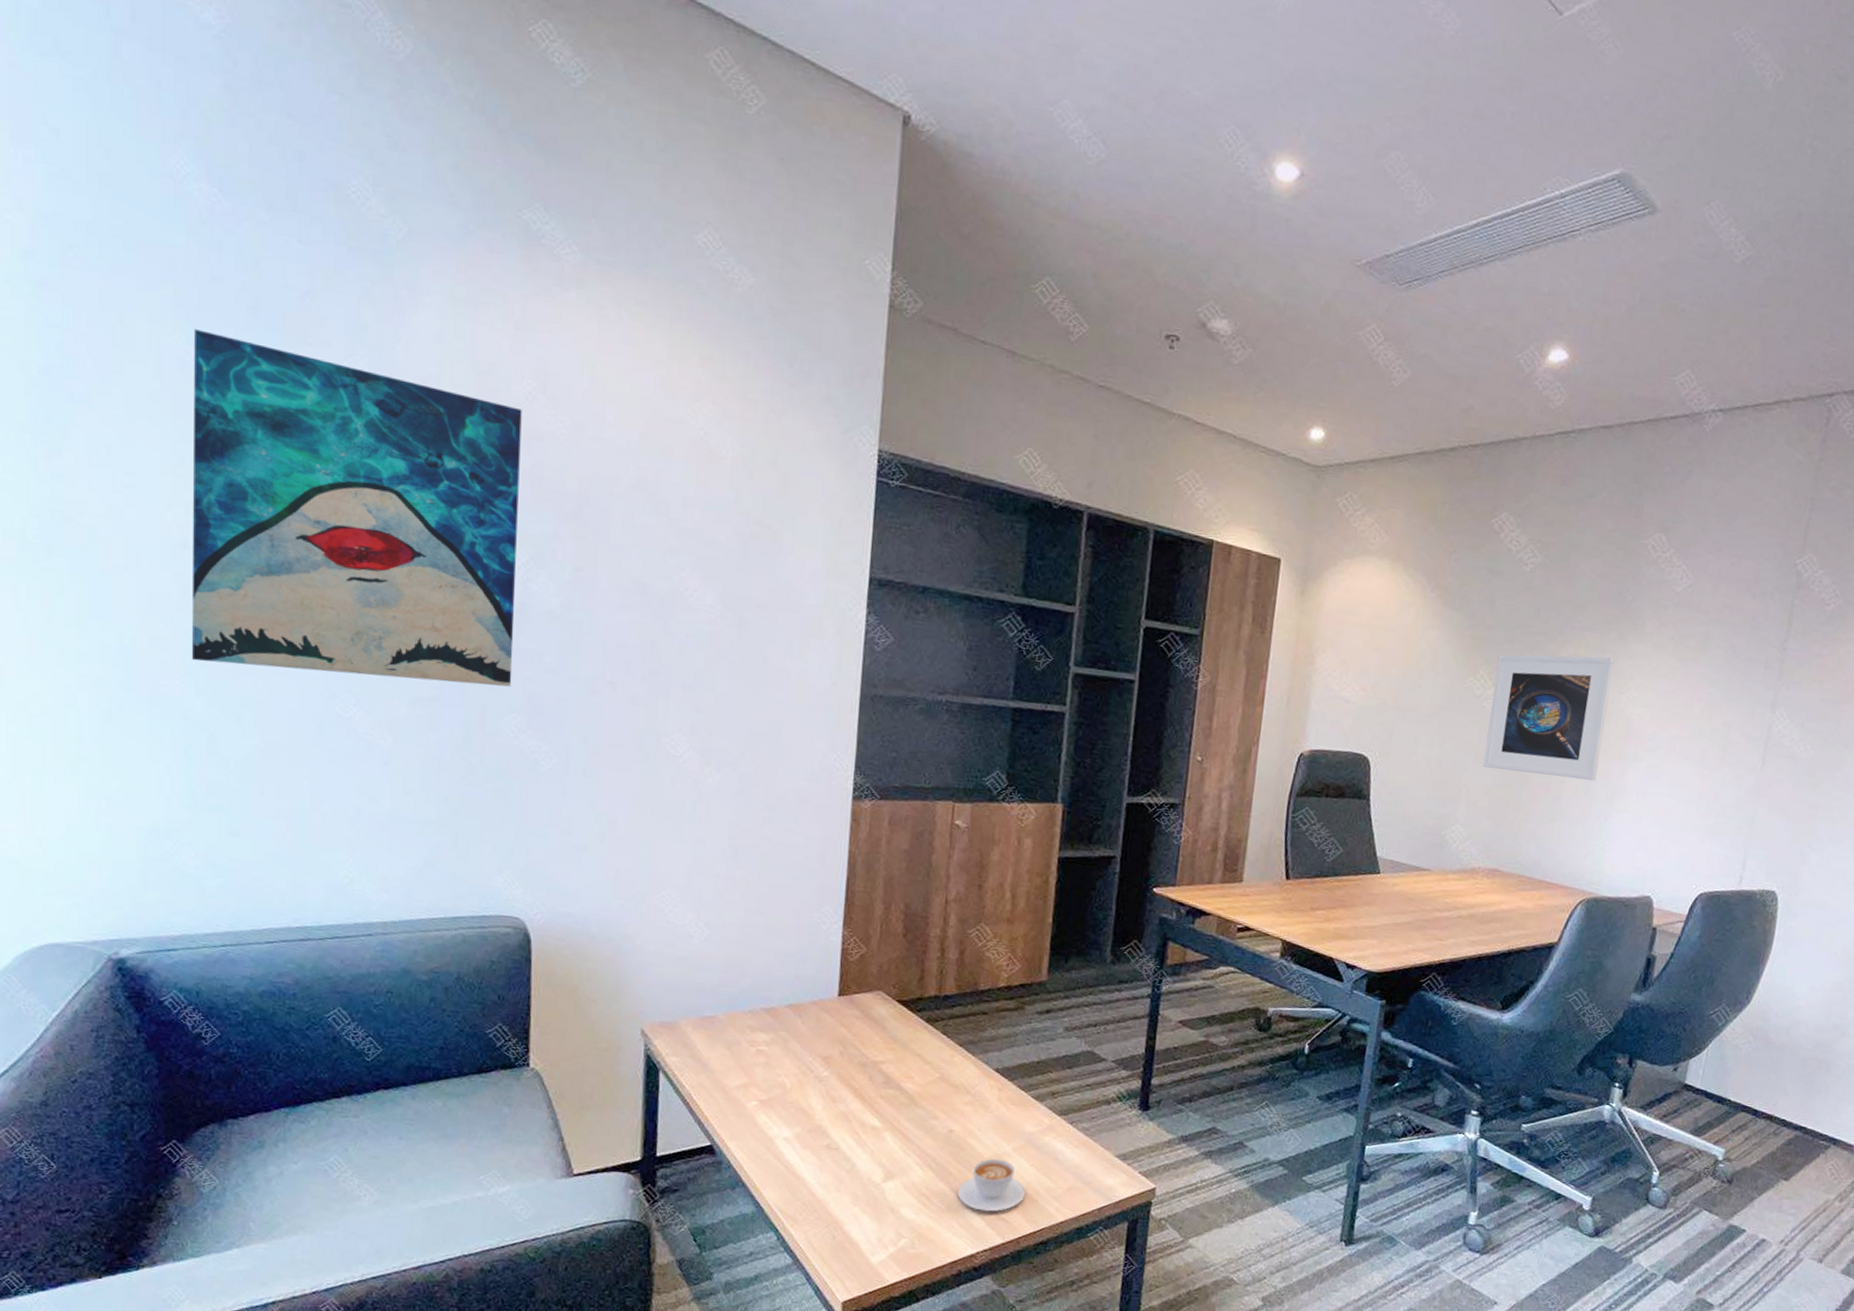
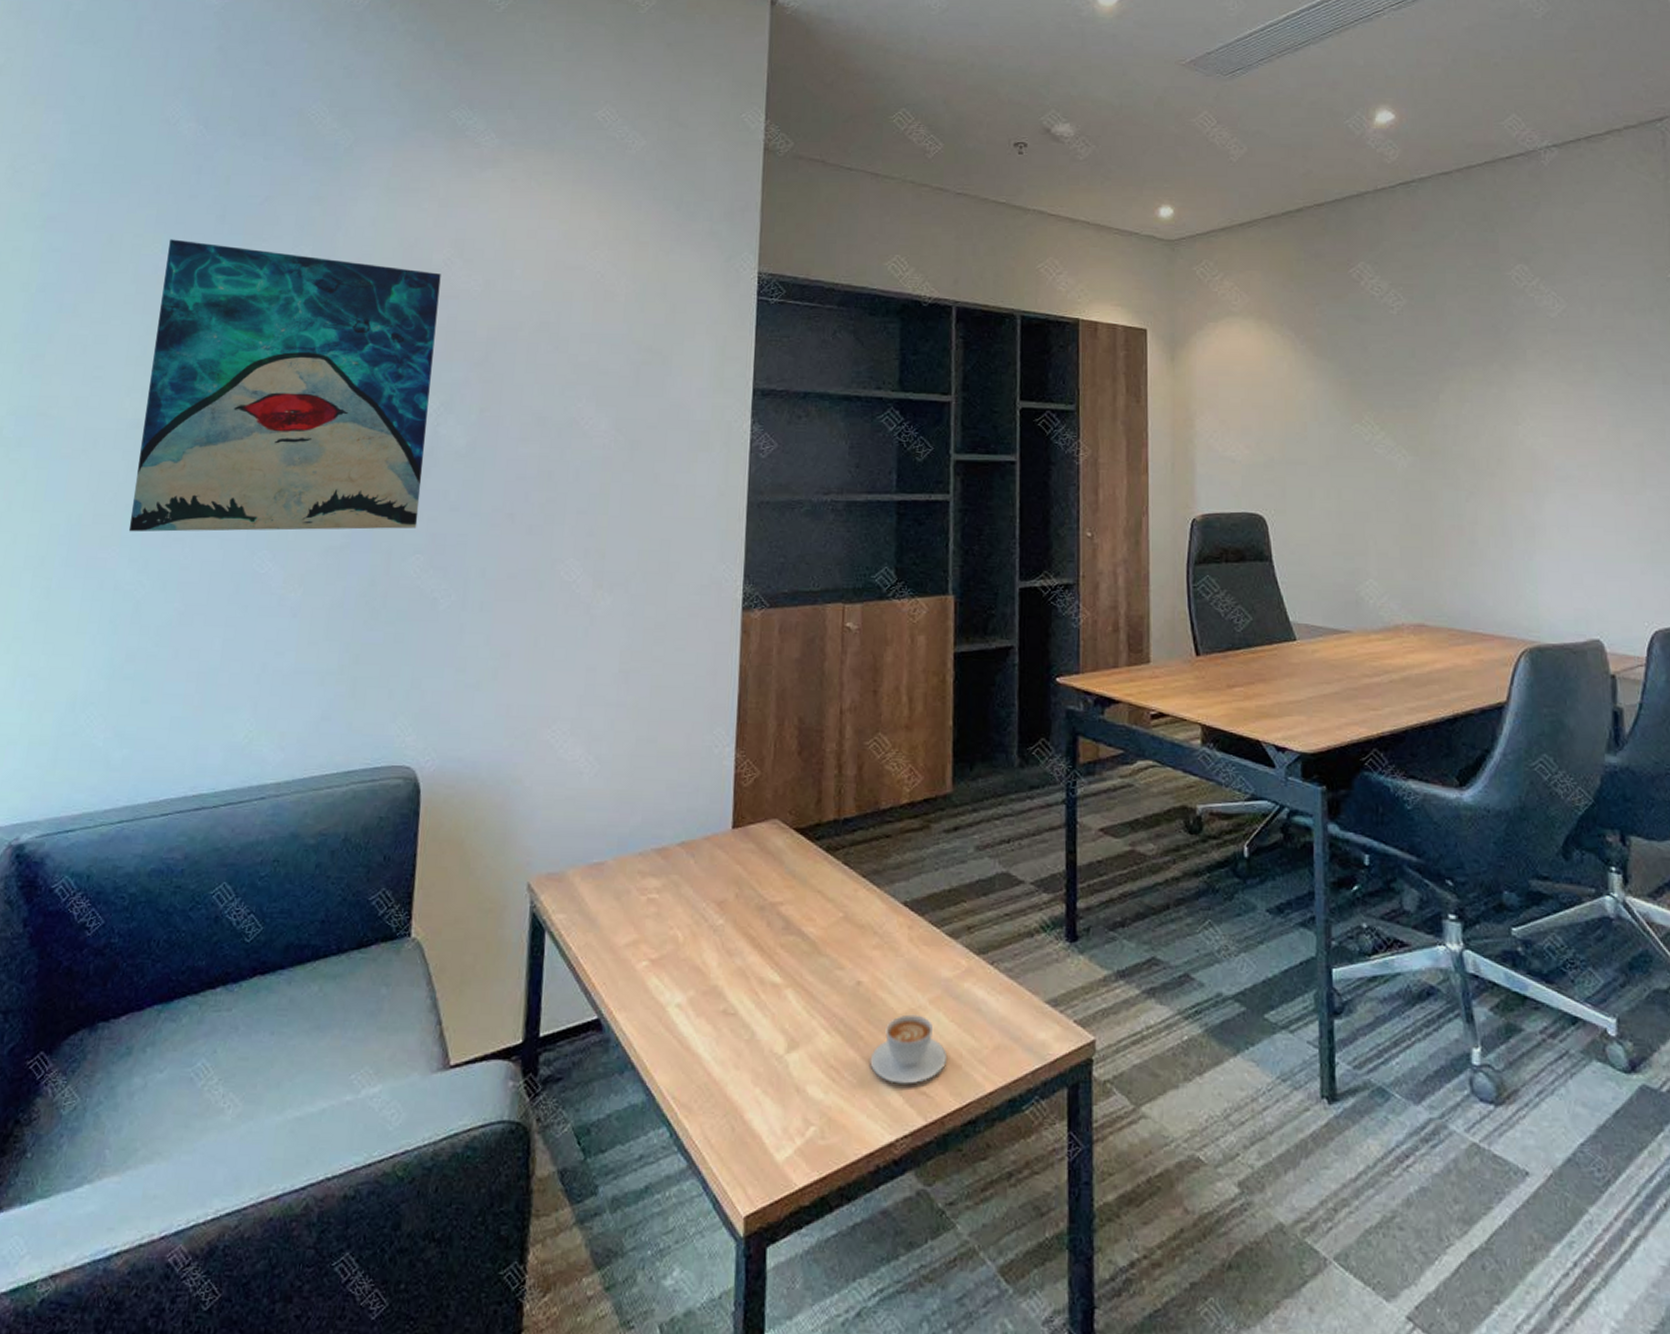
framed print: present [1482,654,1614,782] -> none [1381,388,1510,519]

